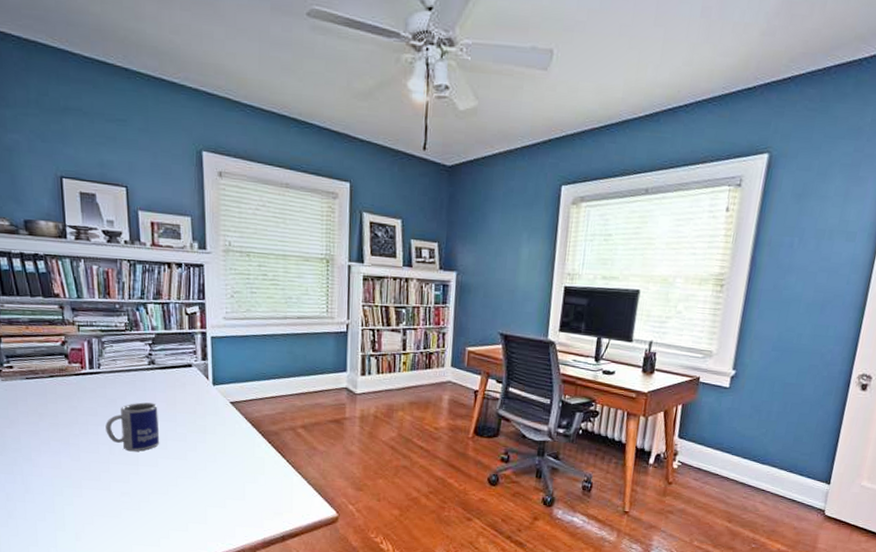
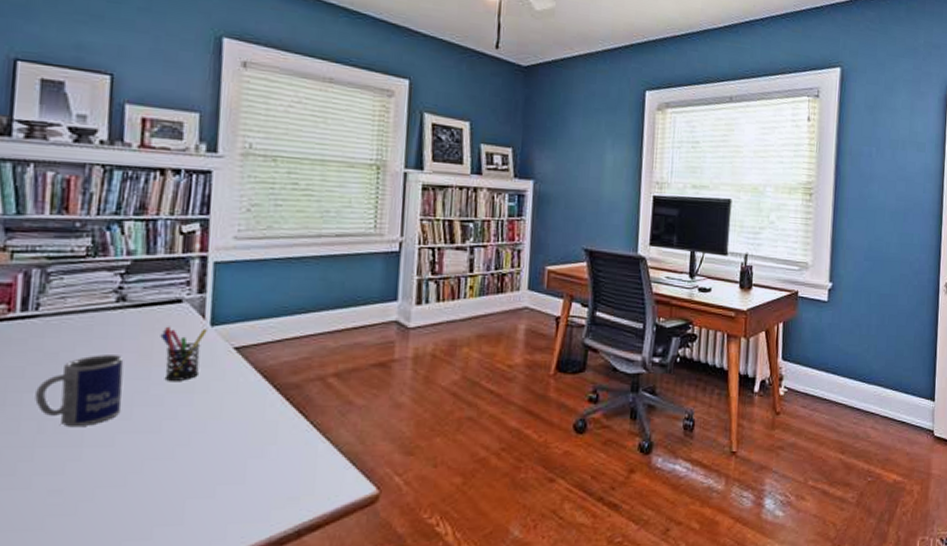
pen holder: none [180,384,211,424] -> present [160,326,208,381]

